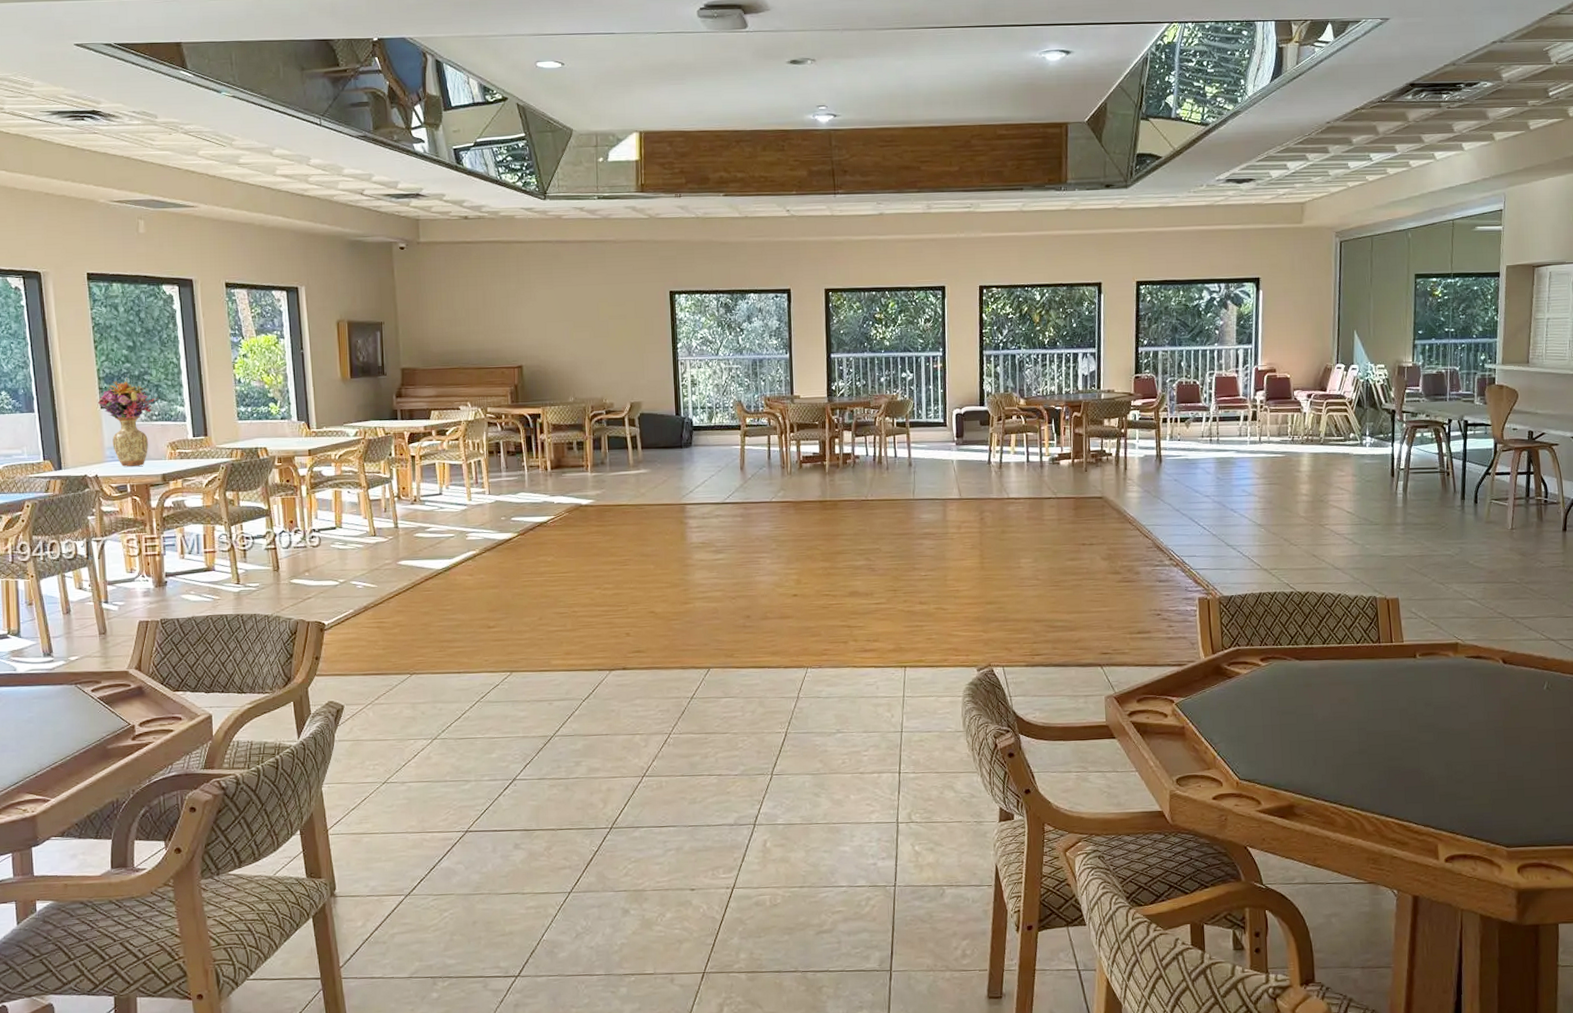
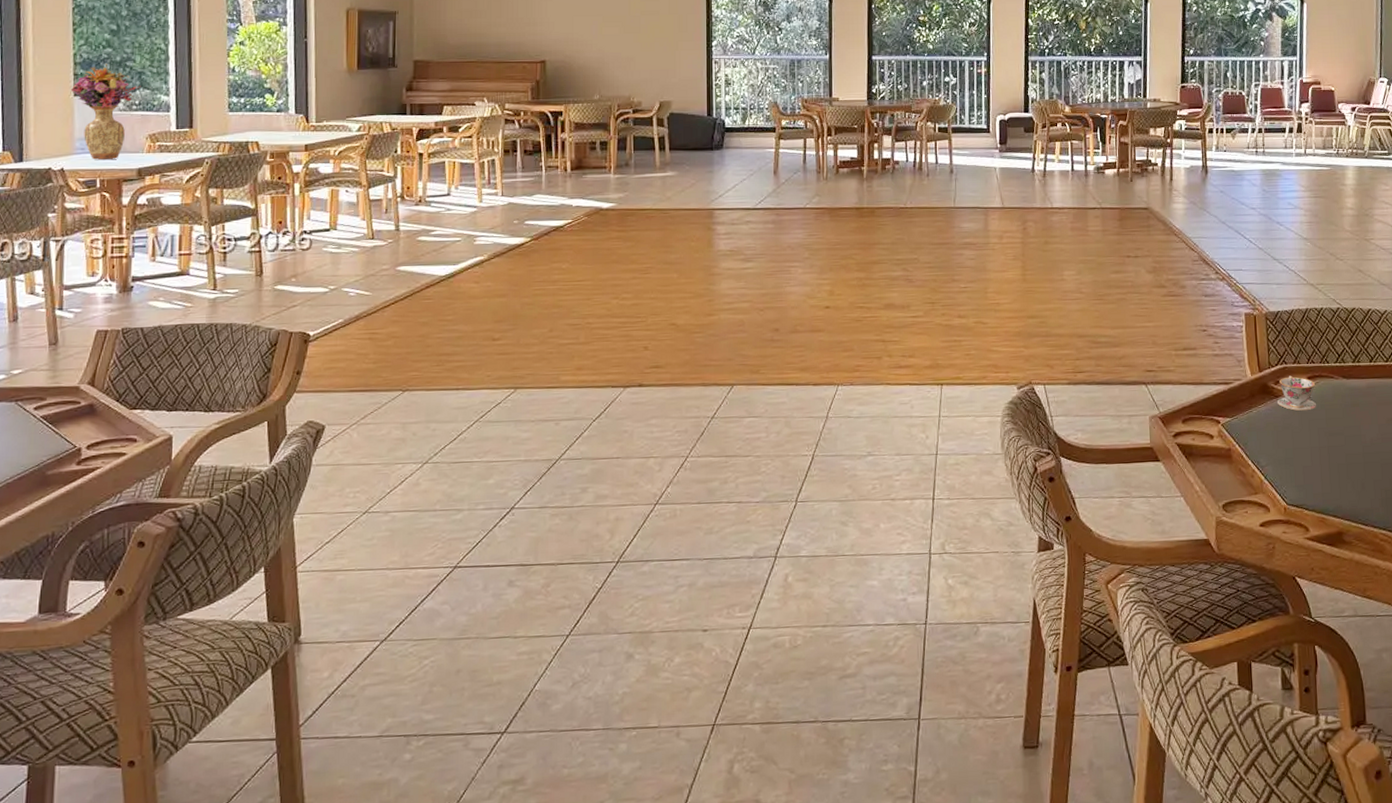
teacup: none [1229,657,1269,691] -> present [1276,375,1316,411]

